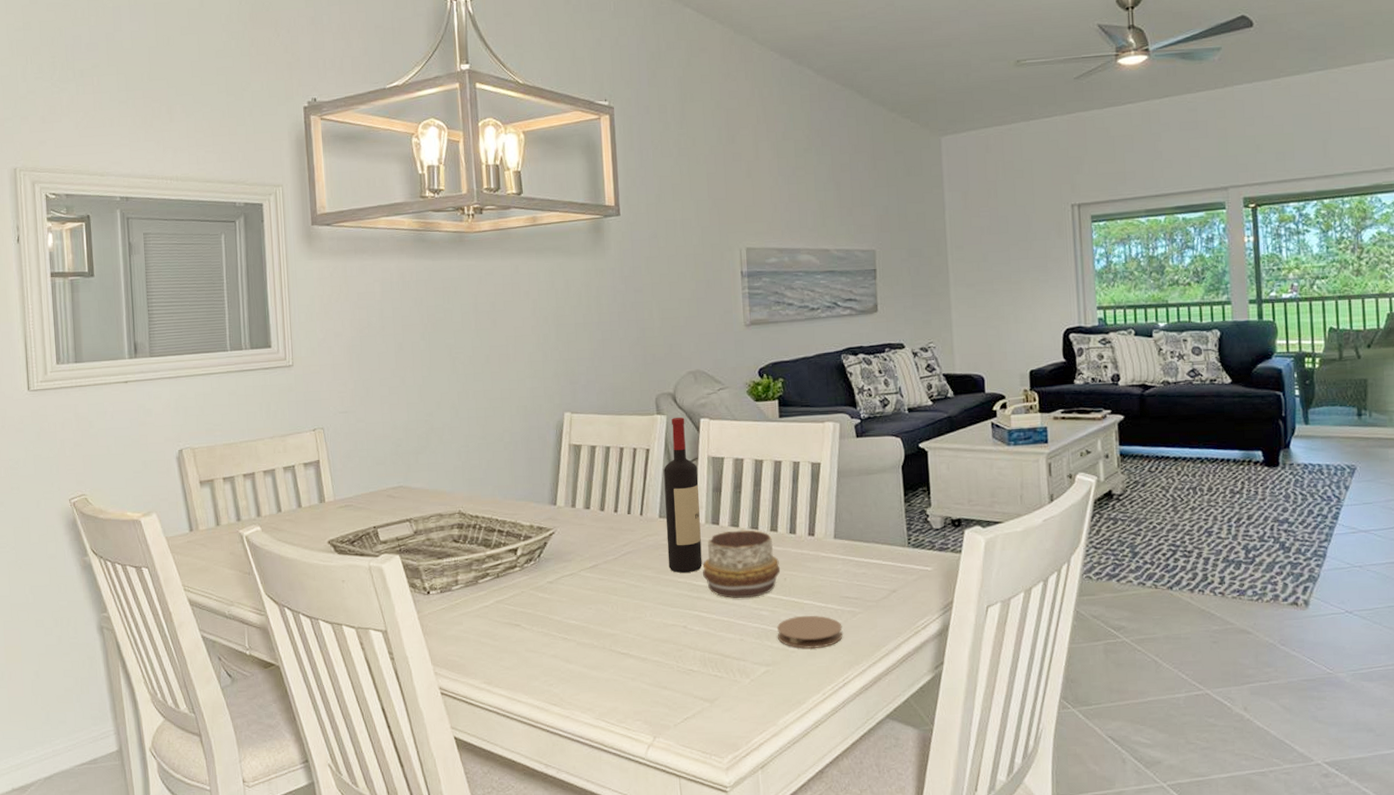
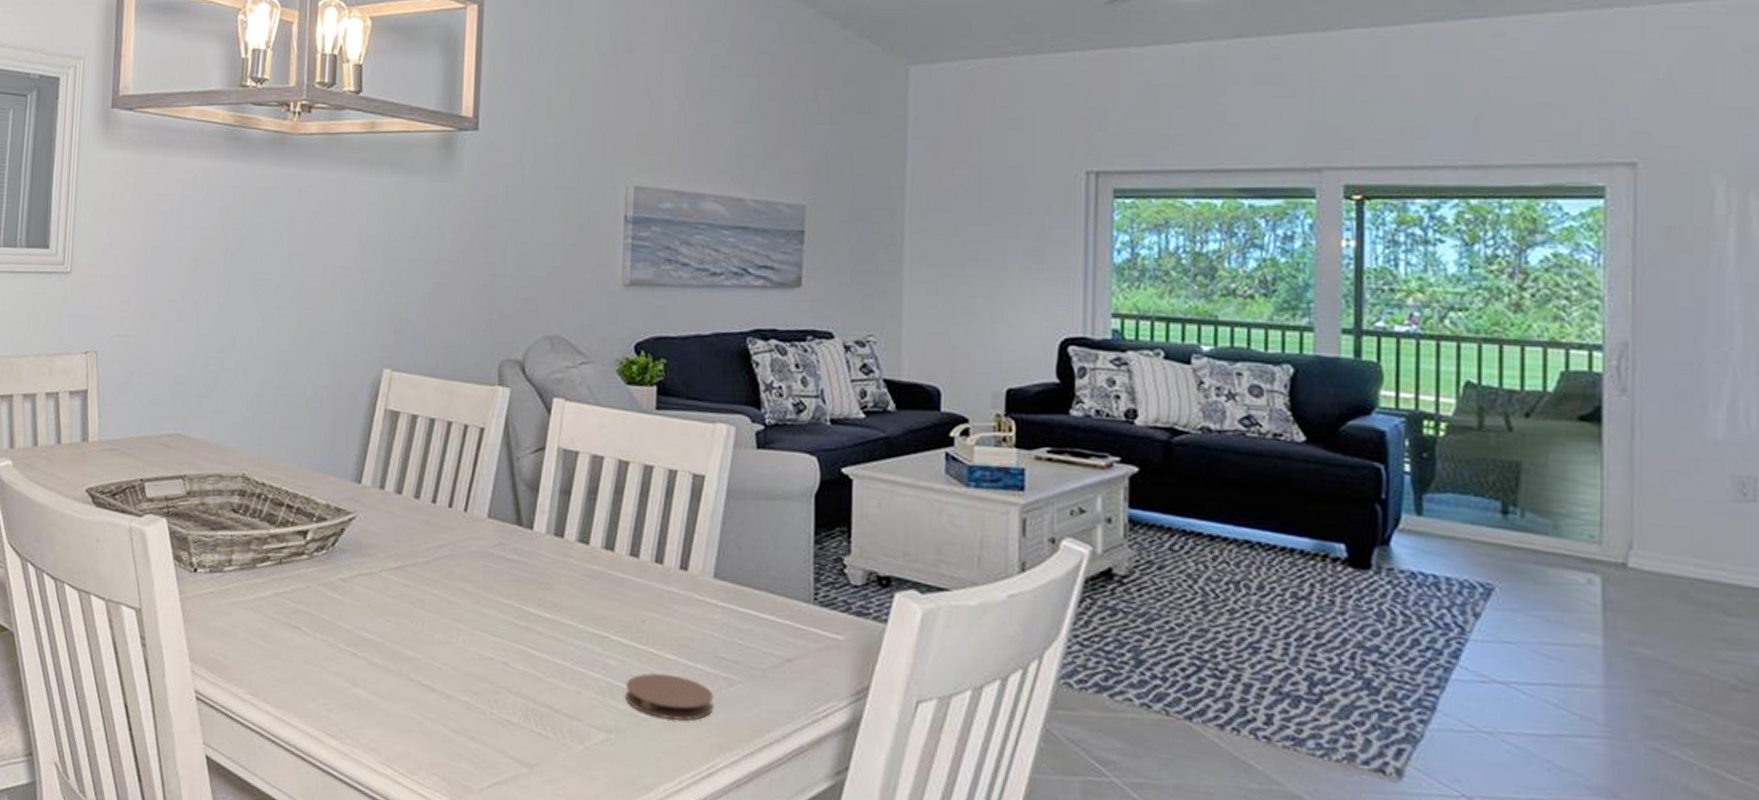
wine bottle: present [664,417,703,573] -> none [493,392,544,595]
decorative bowl: present [703,530,781,599] -> none [536,547,639,640]

